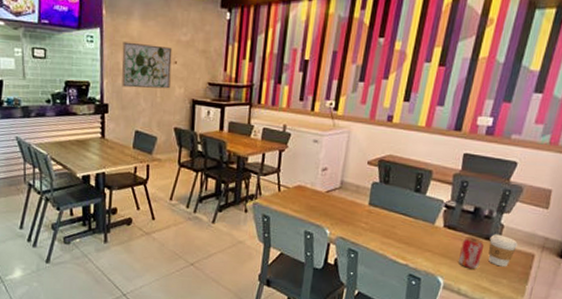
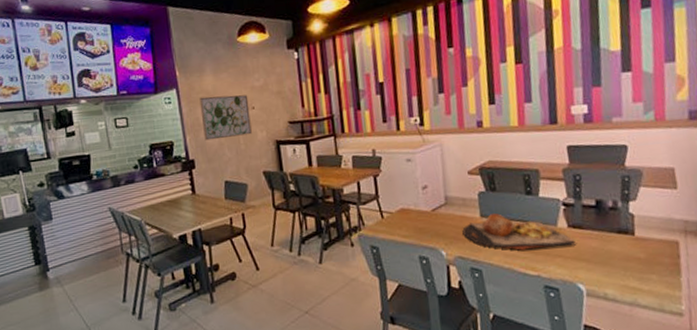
food tray: none [349,204,448,244] -> present [462,213,577,250]
beverage can: present [459,237,484,270] -> none [593,233,620,270]
coffee cup: present [488,234,518,267] -> none [622,225,656,261]

